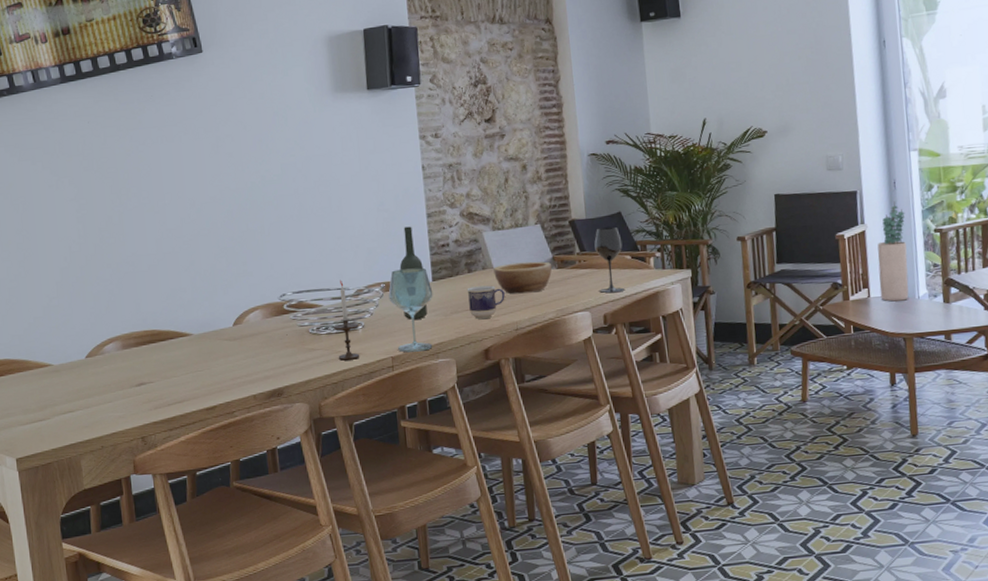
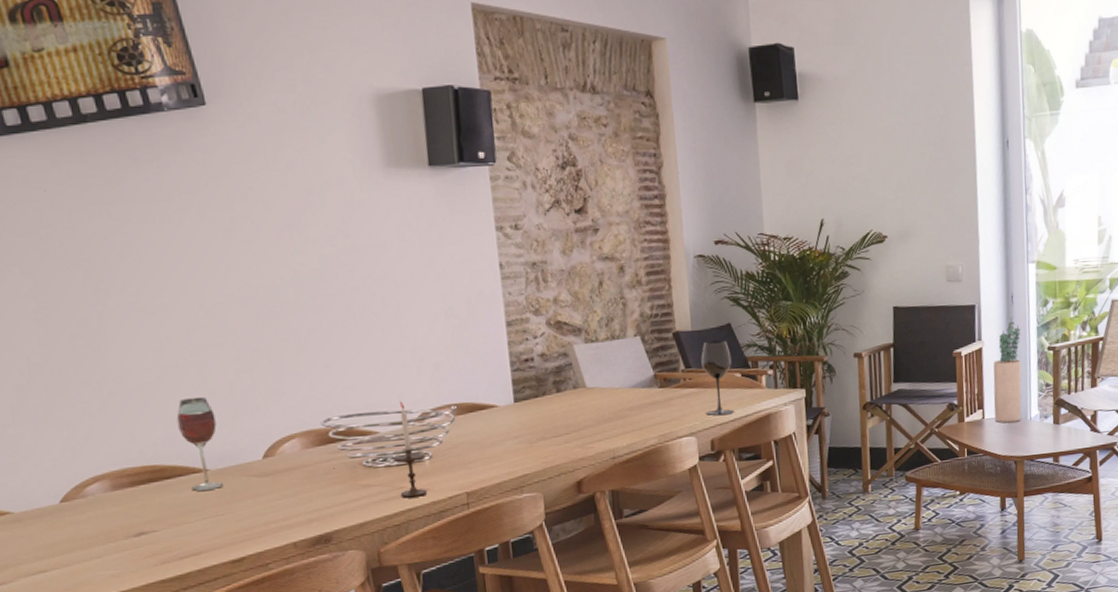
wineglass: none [171,276,202,351] -> present [176,396,223,491]
wine glass: present [388,267,433,353] -> none [461,386,516,487]
wine bottle: present [399,226,428,320] -> none [474,336,509,448]
cup: present [466,285,505,319] -> none [555,407,600,446]
bowl: present [493,261,553,294] -> none [586,379,654,417]

